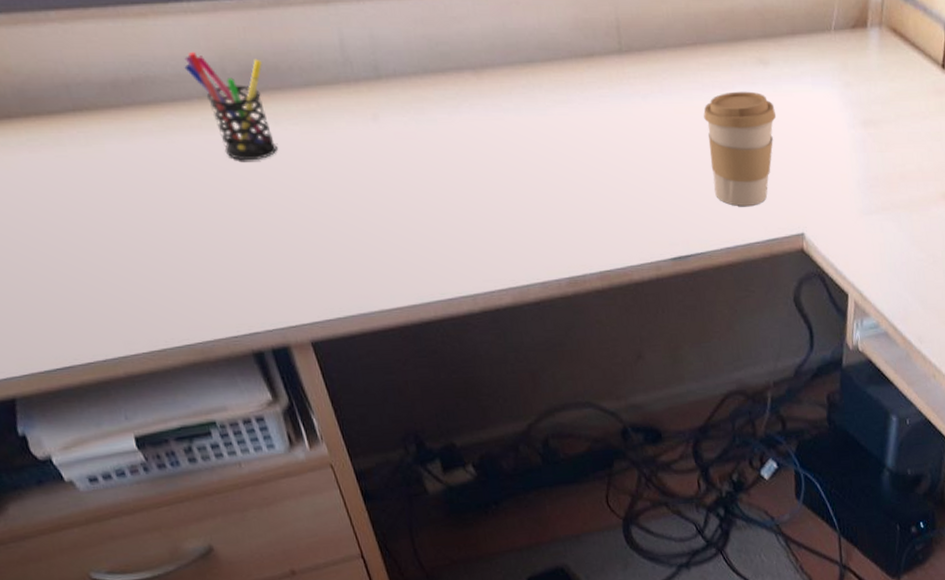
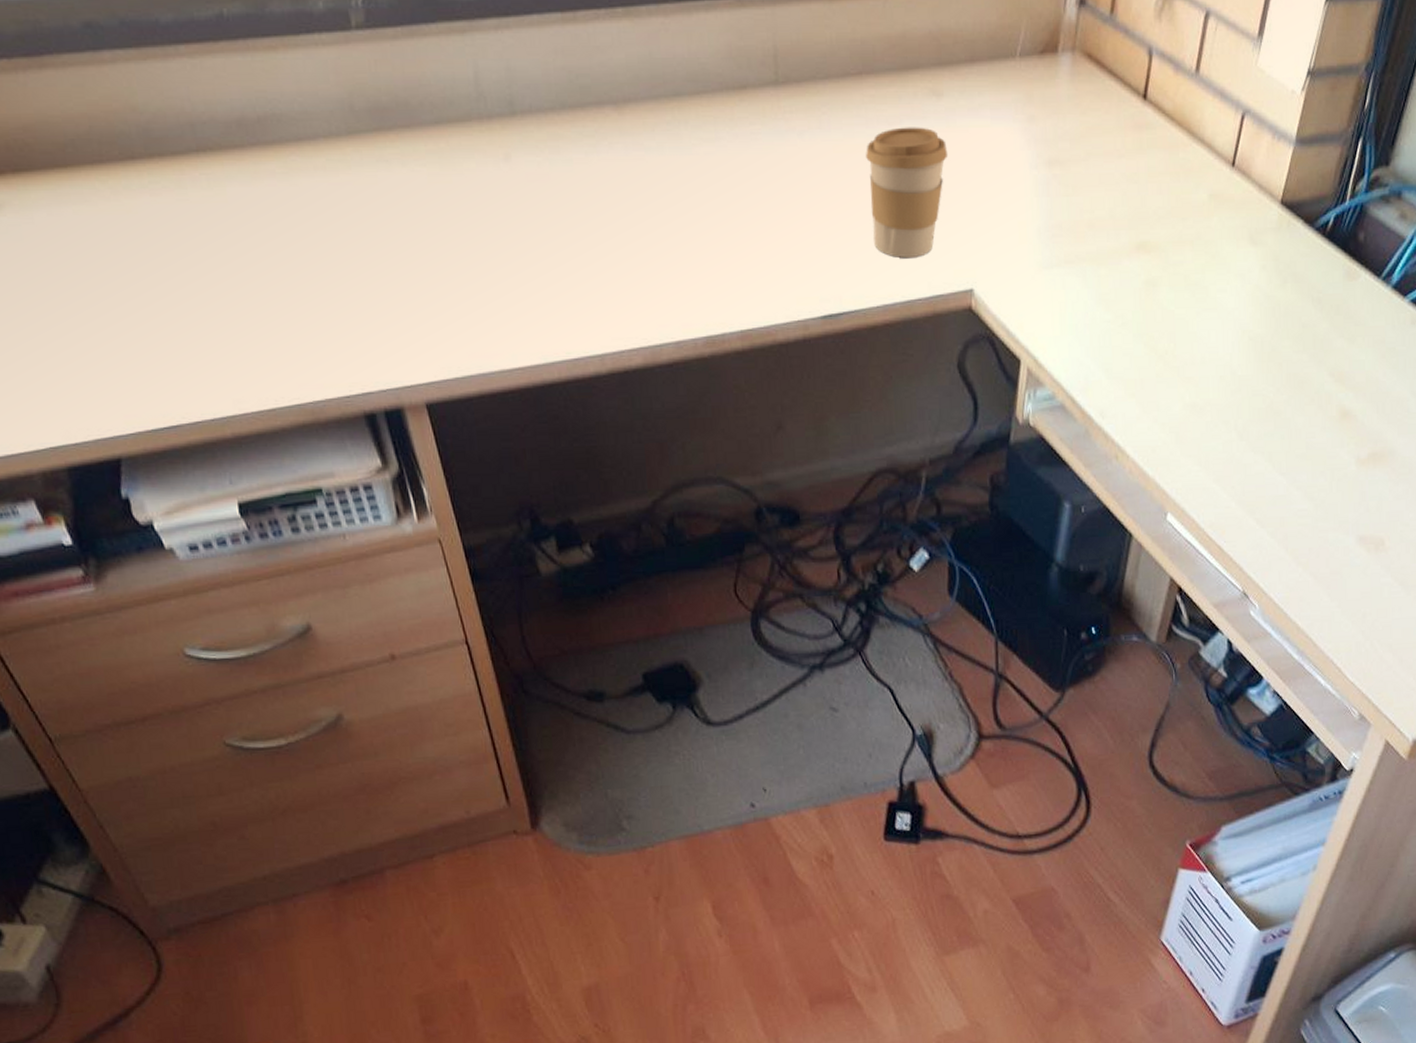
pen holder: present [184,51,277,160] -> none [311,86,403,204]

